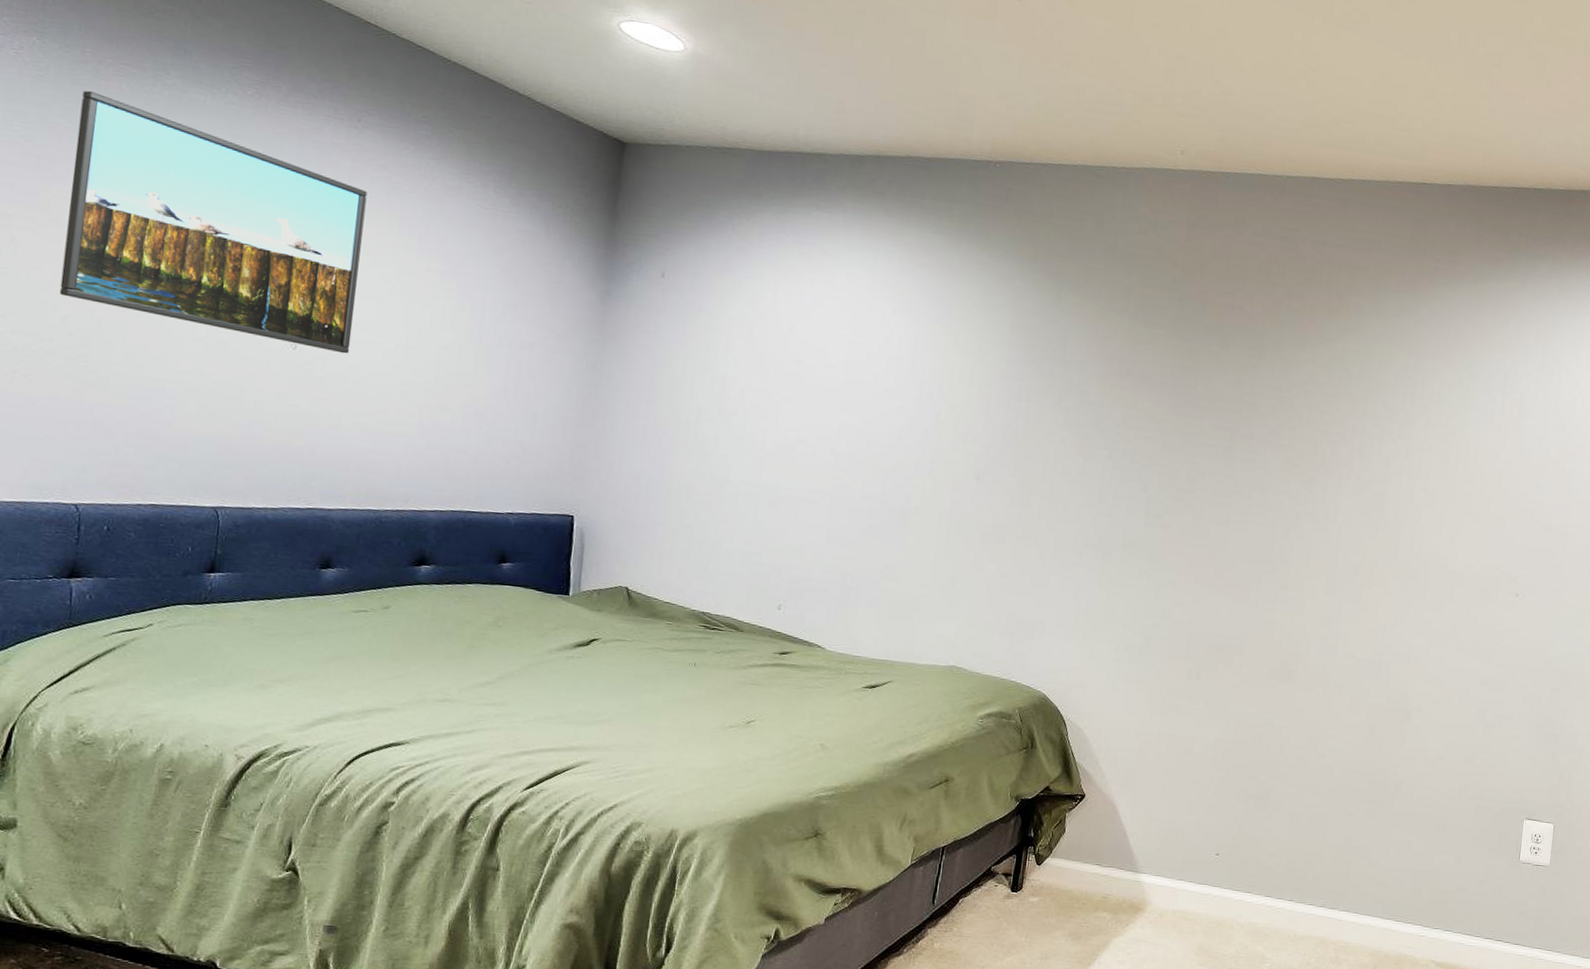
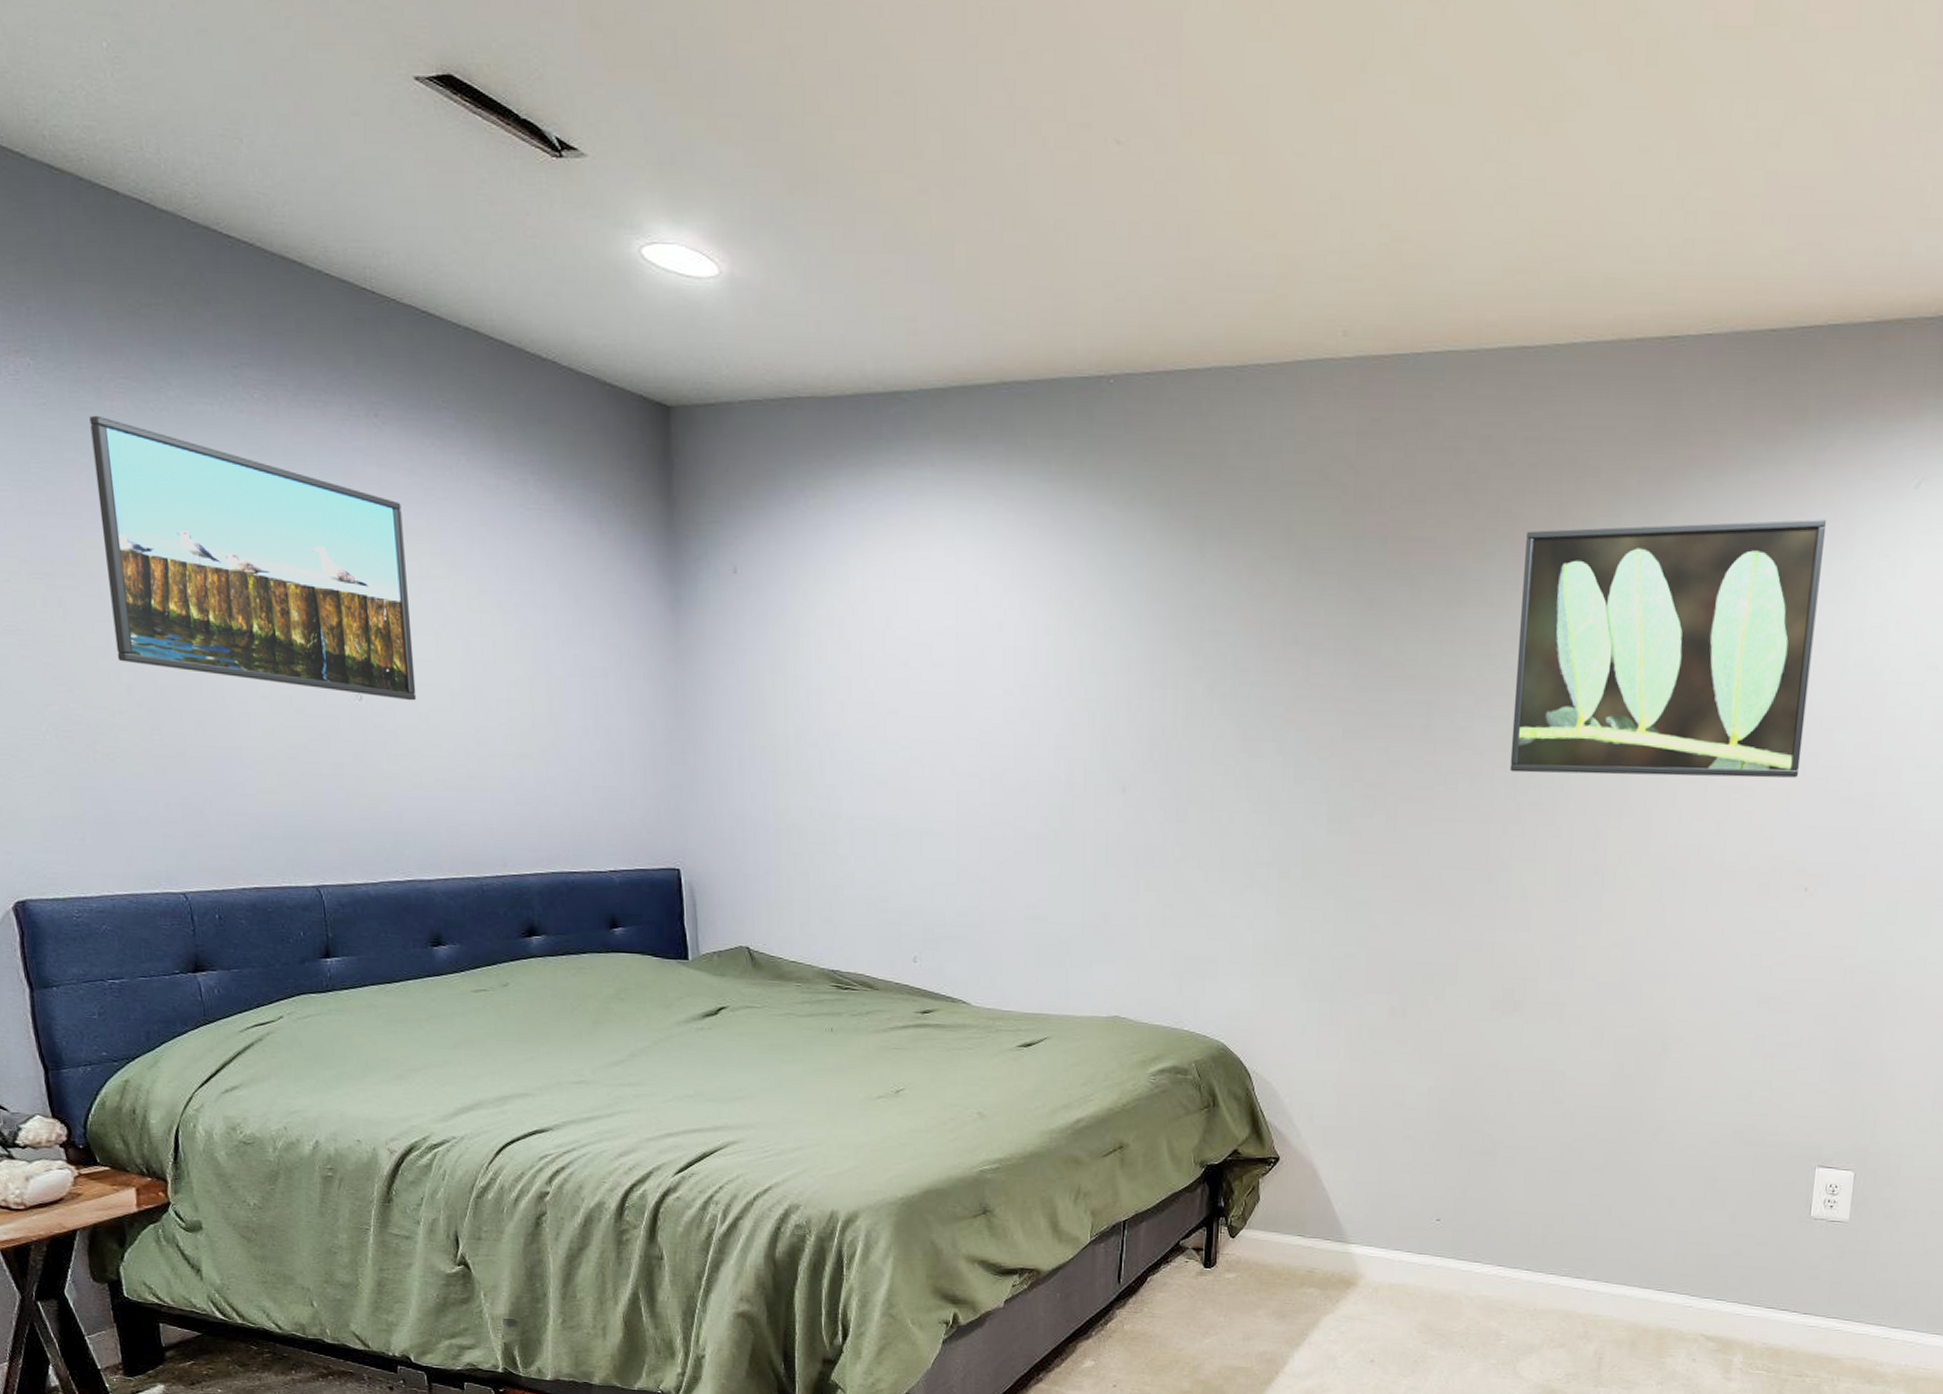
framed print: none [1292,308,1532,509] -> present [1509,519,1826,778]

